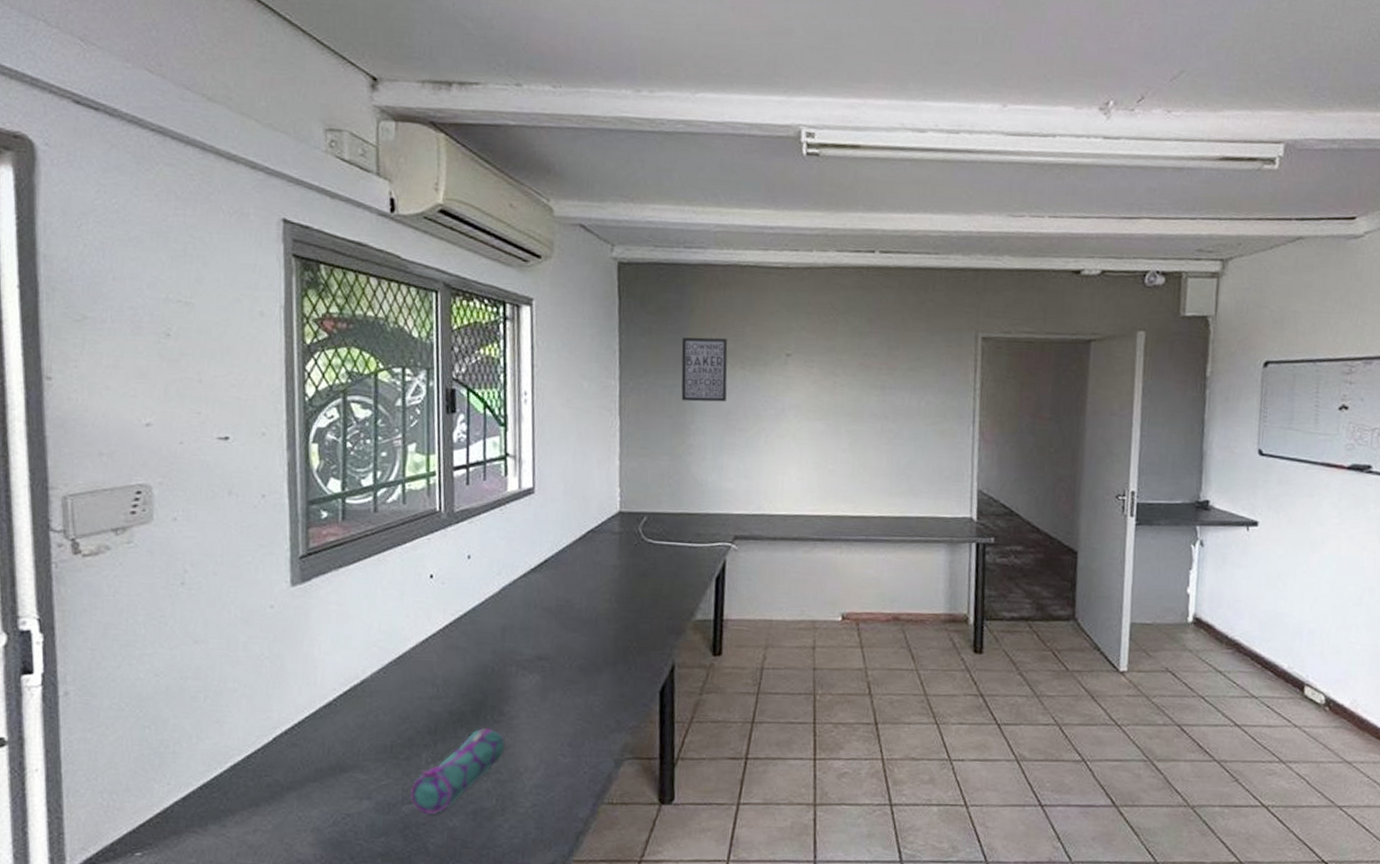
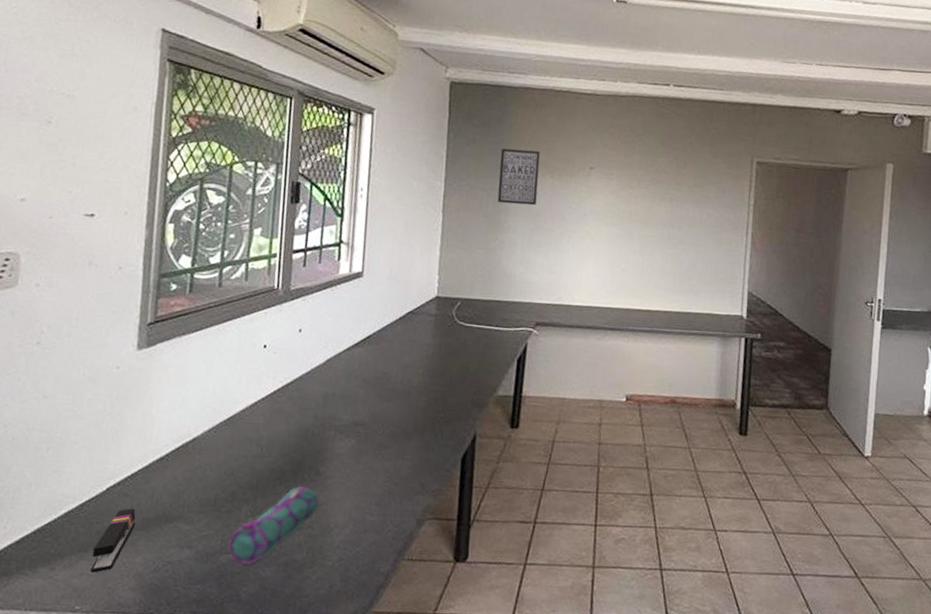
stapler: none [264,758,309,829] -> present [90,508,136,573]

